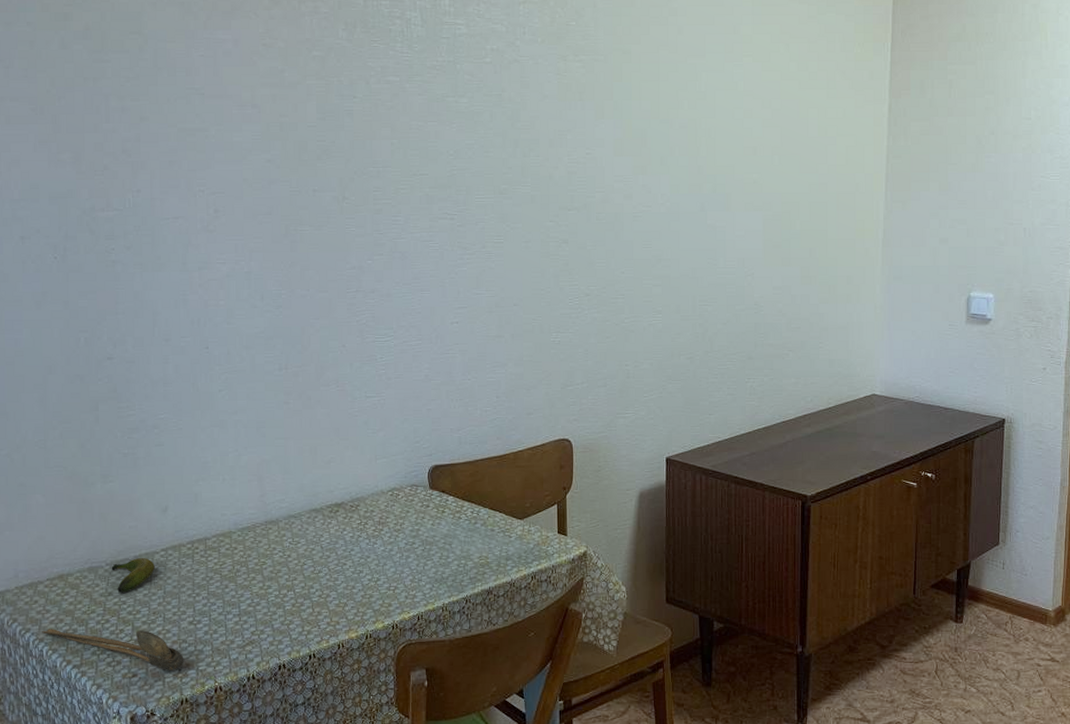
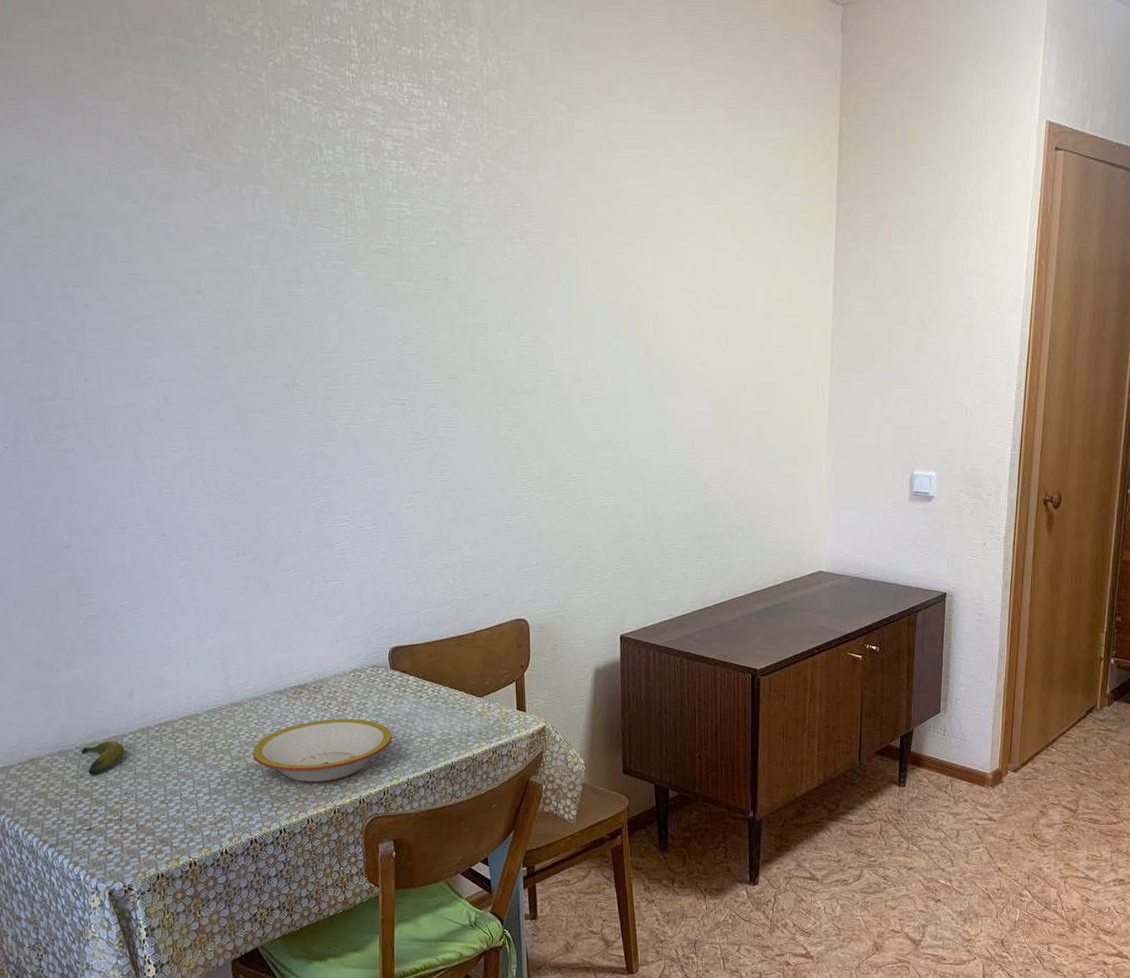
spoon: present [42,629,185,671] -> none [16,810,159,848]
bowl: none [285,539,429,606] -> present [252,718,393,783]

